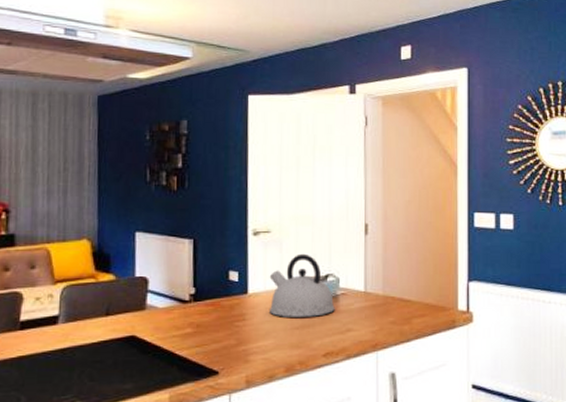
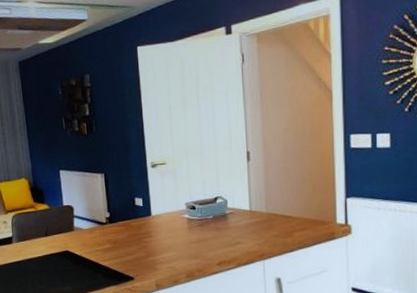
kettle: present [268,253,335,317] -> none [167,180,225,234]

